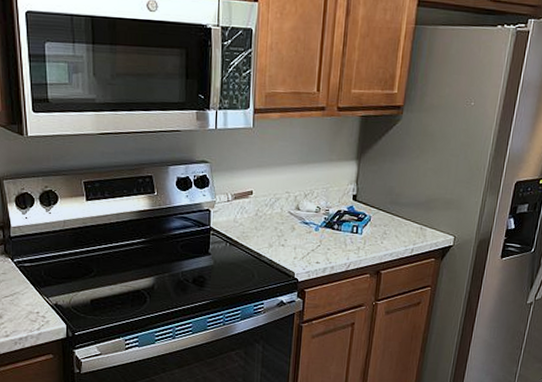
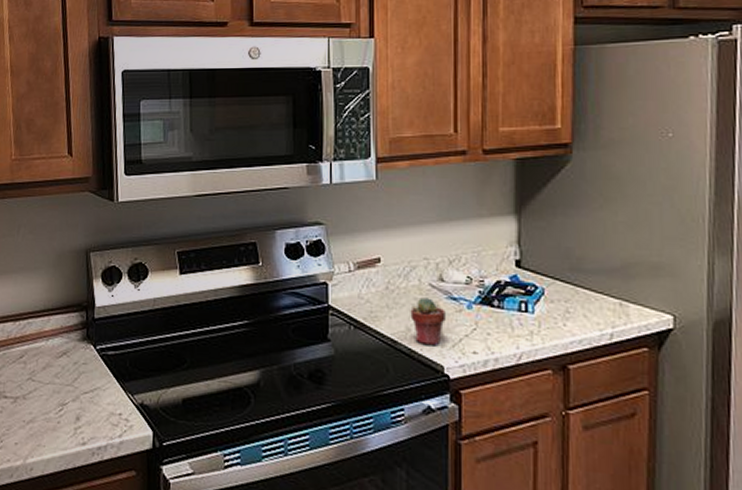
potted succulent: none [273,222,299,257] -> present [410,297,446,345]

